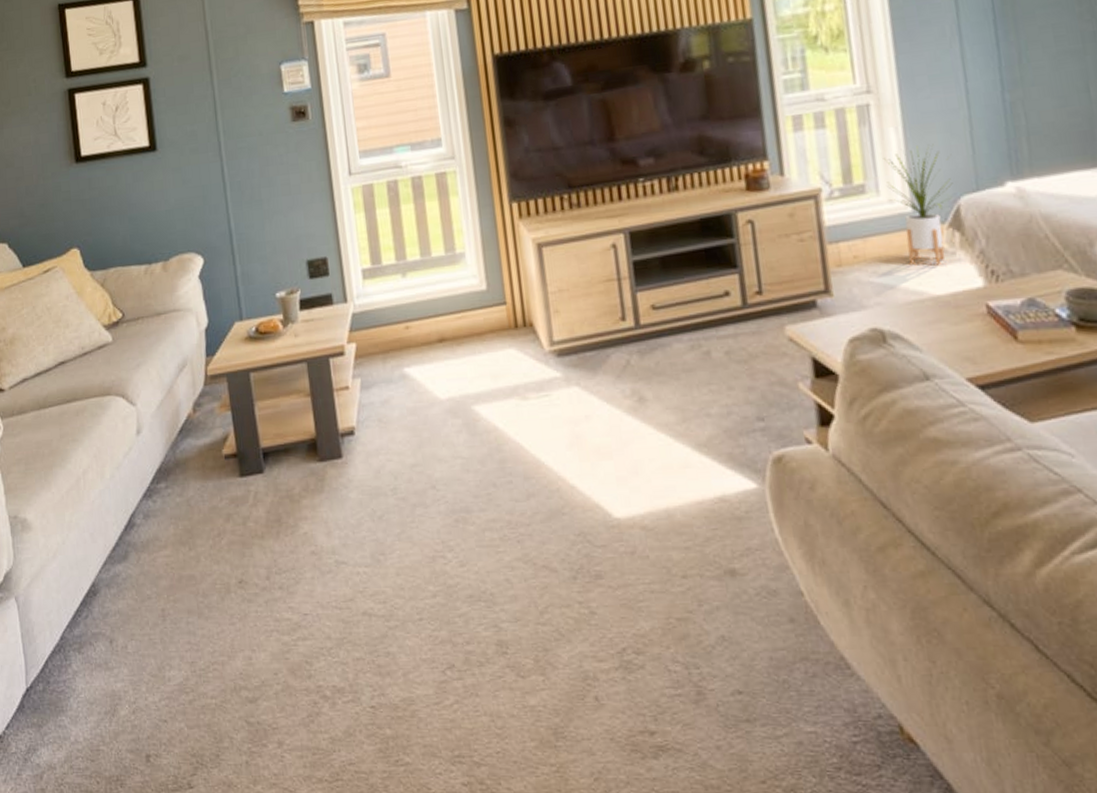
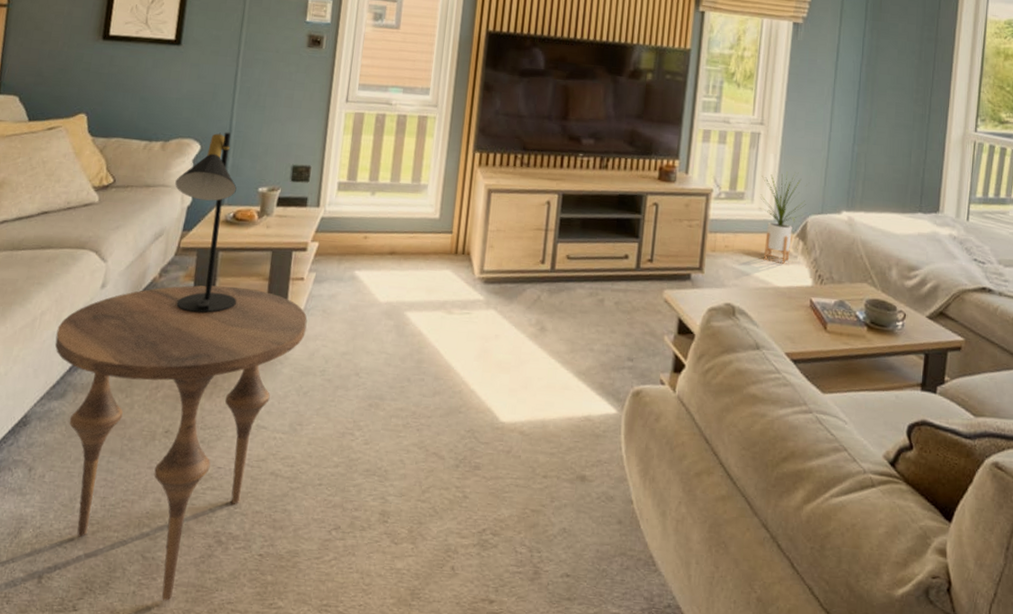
side table: none [103,408,365,768] -> present [54,285,308,601]
table lamp: none [186,237,281,446] -> present [175,132,237,314]

